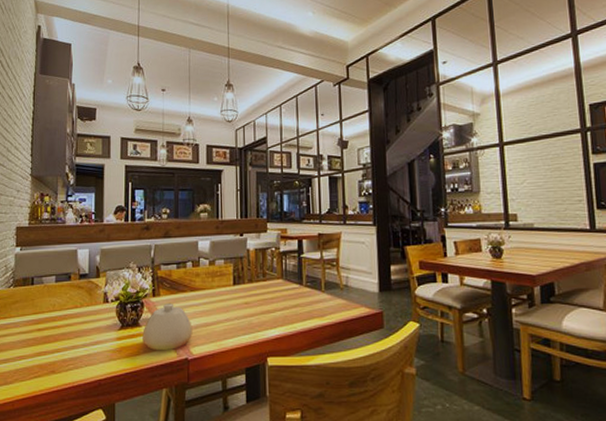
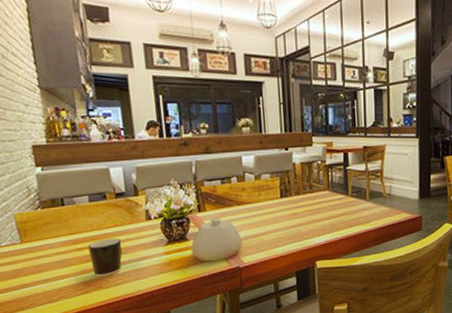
mug: none [48,320,78,360] -> present [88,238,123,277]

